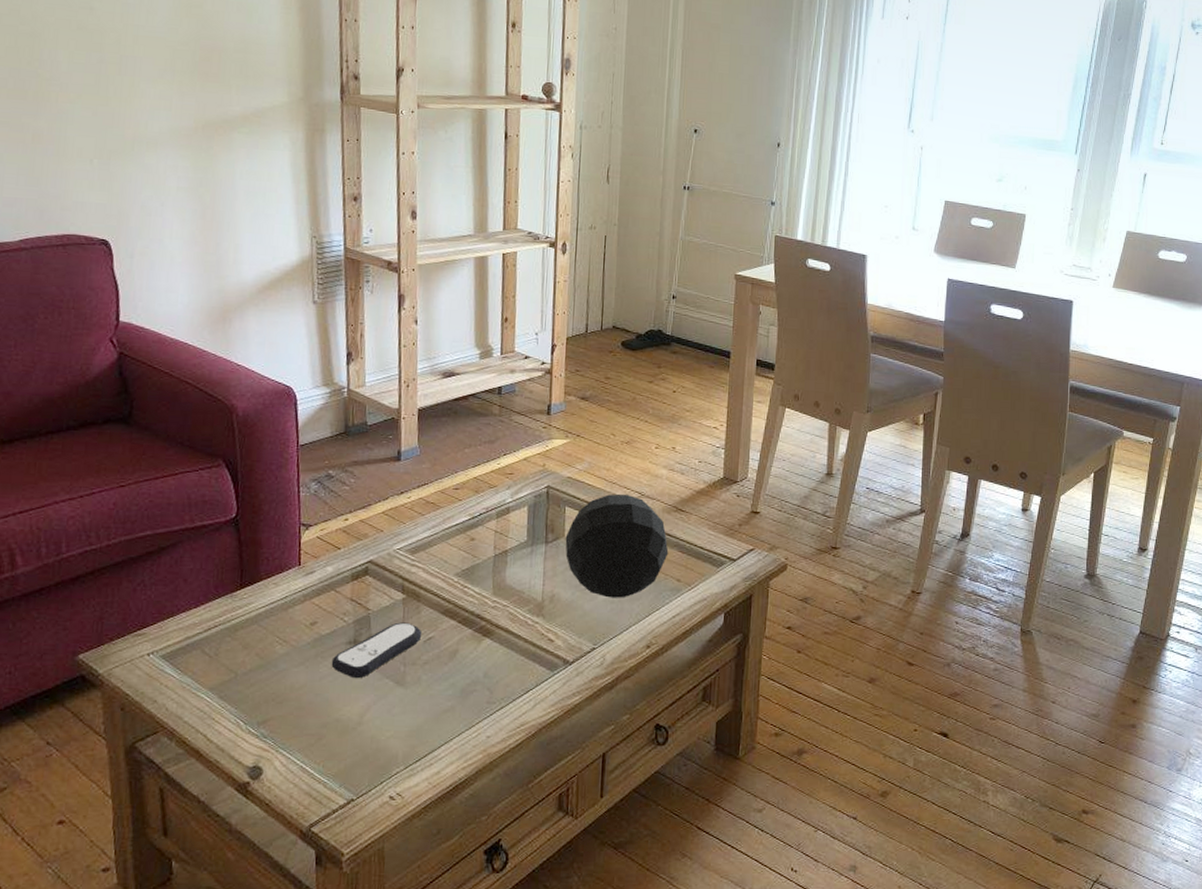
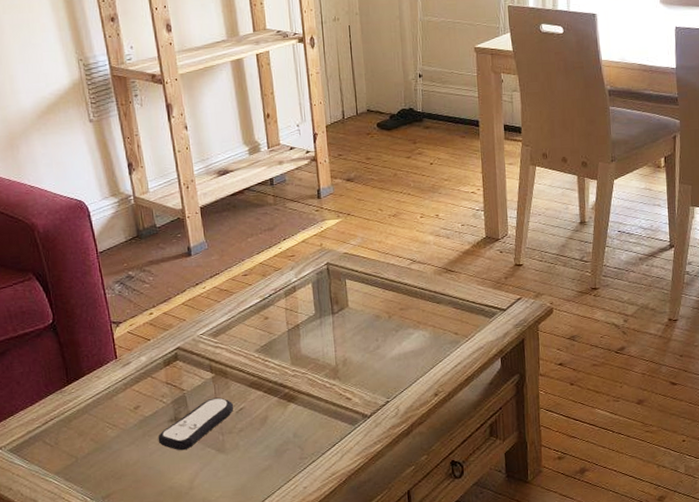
decorative orb: present [565,494,669,598] -> none [349,262,444,356]

